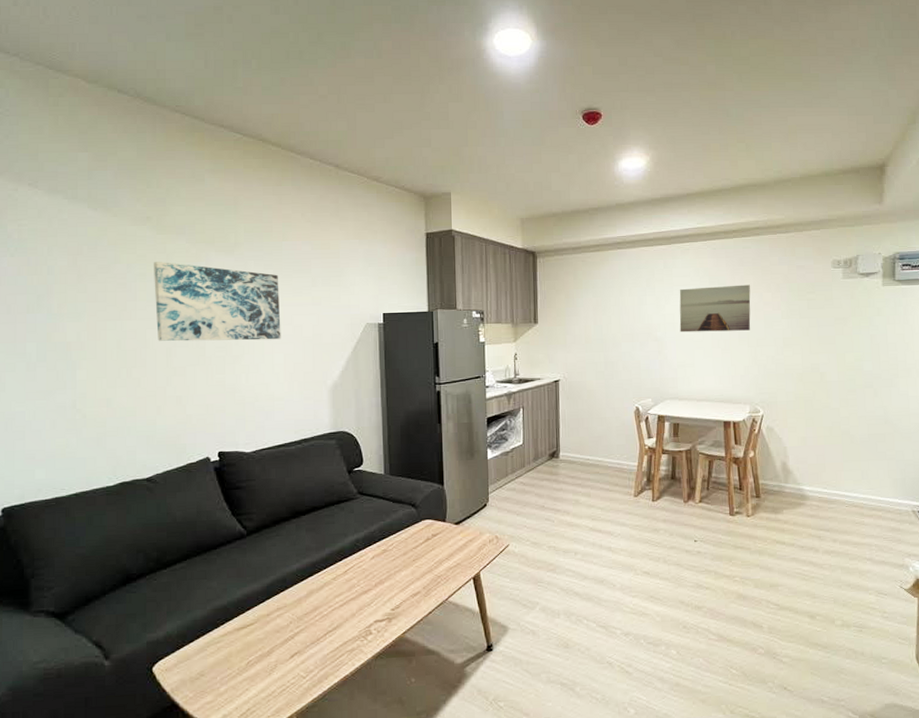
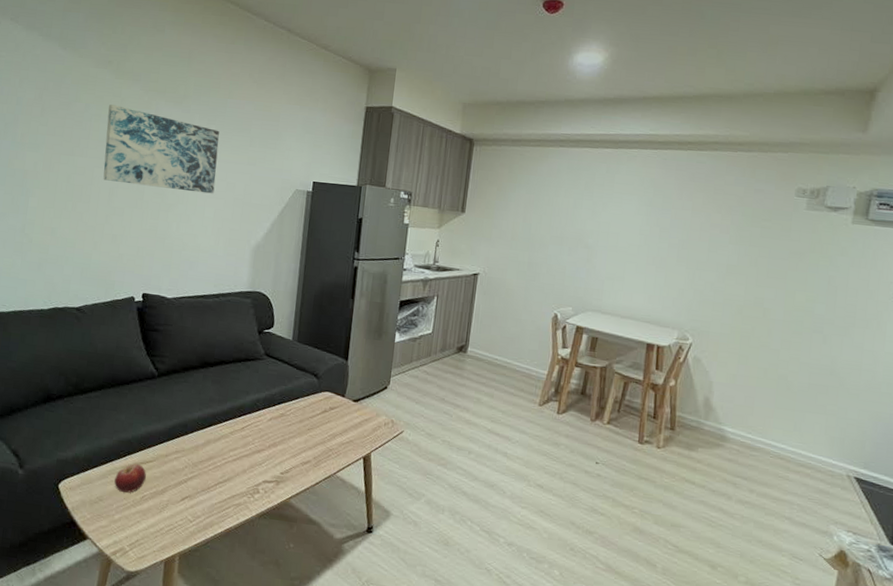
fruit: none [215,630,249,663] -> present [114,463,146,493]
wall art: present [679,284,751,333] -> none [613,197,699,251]

